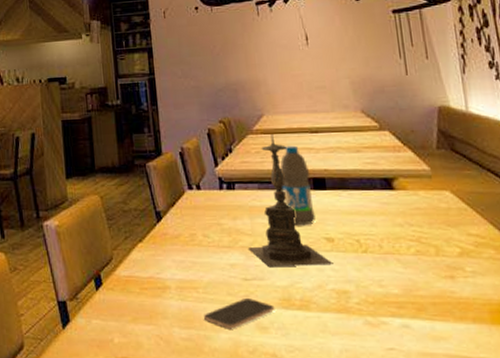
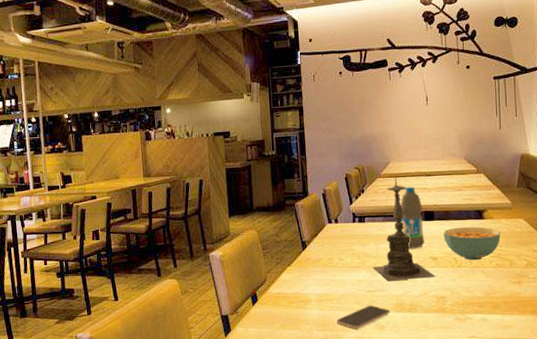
cereal bowl: none [340,199,420,245] -> present [443,226,501,261]

